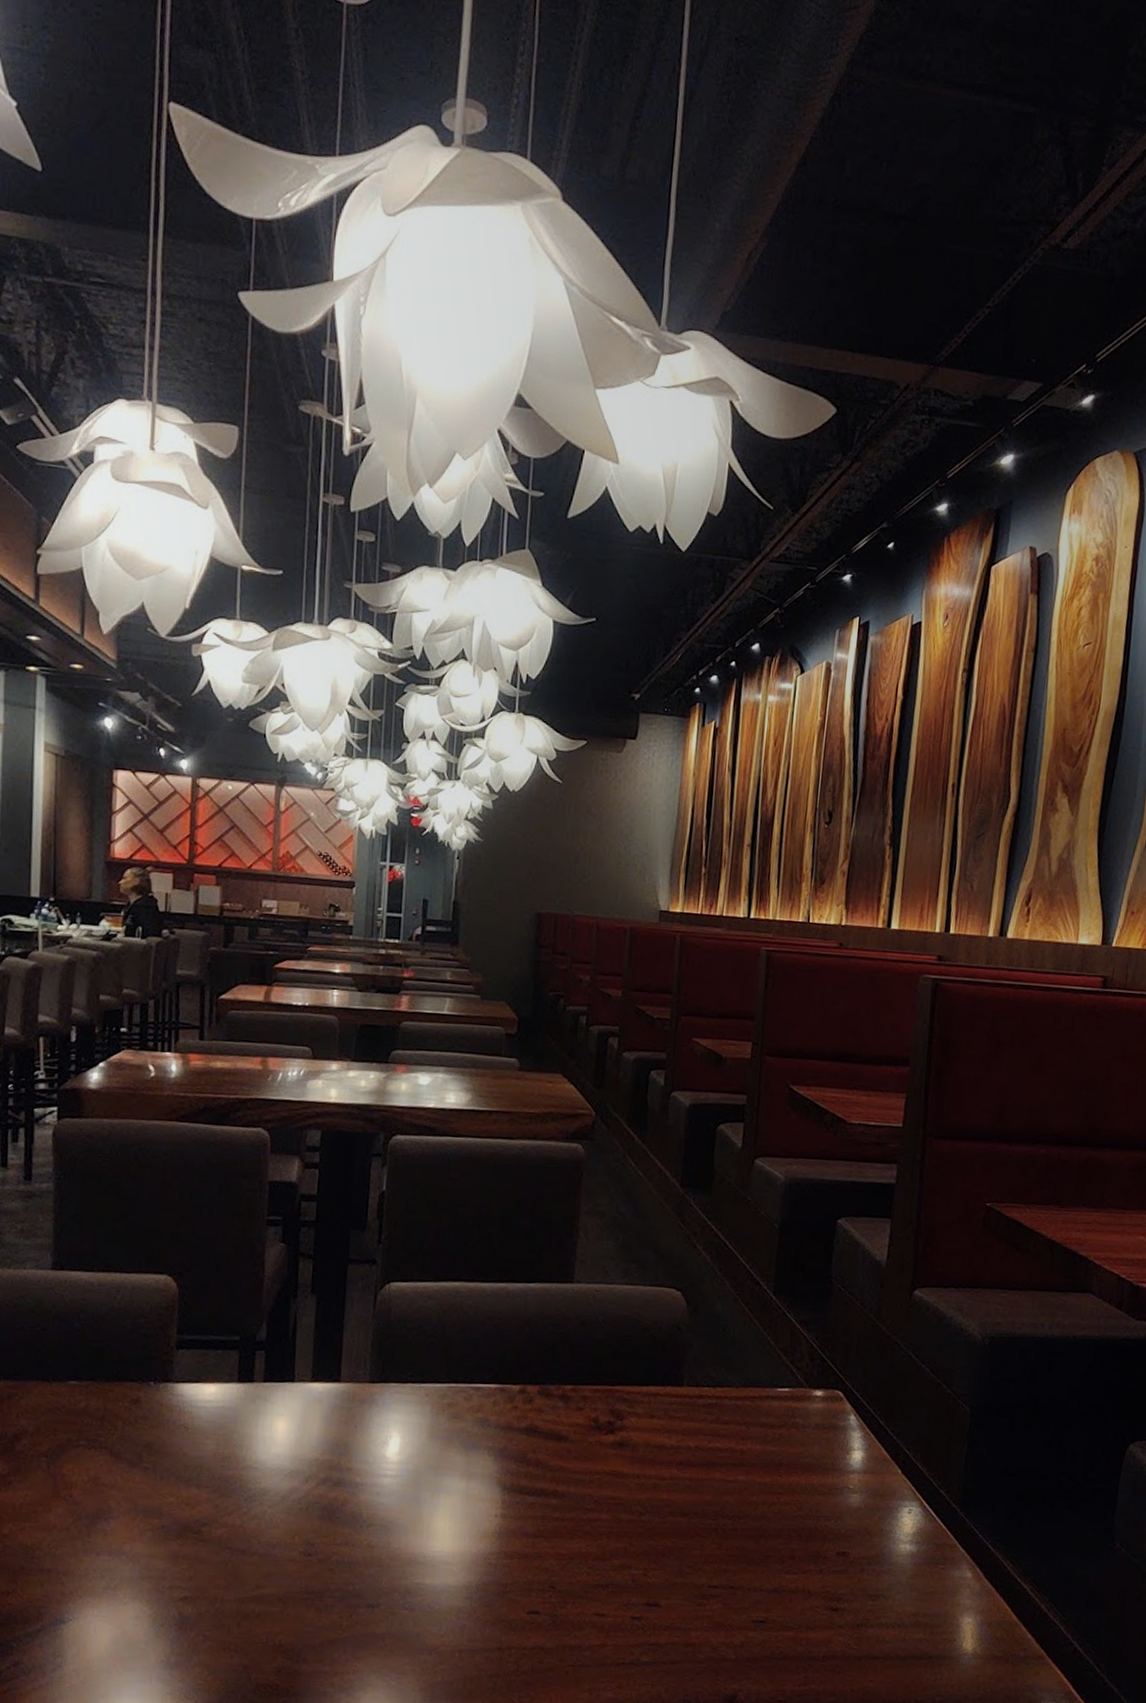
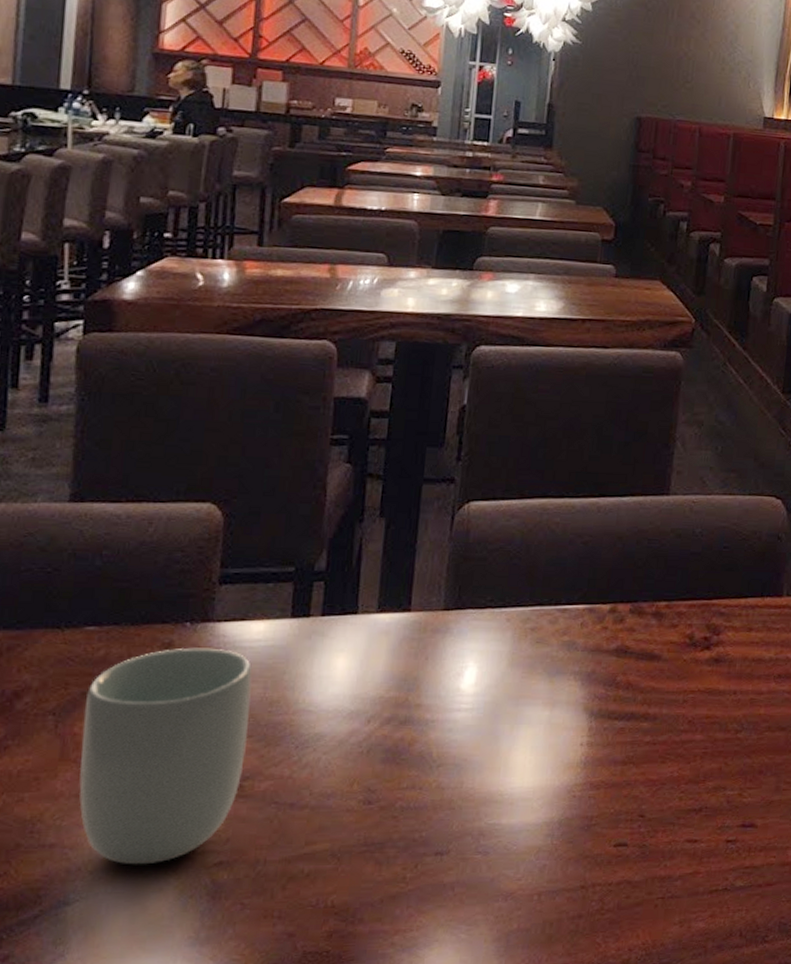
cup: none [68,1404,207,1594] -> present [79,647,252,865]

